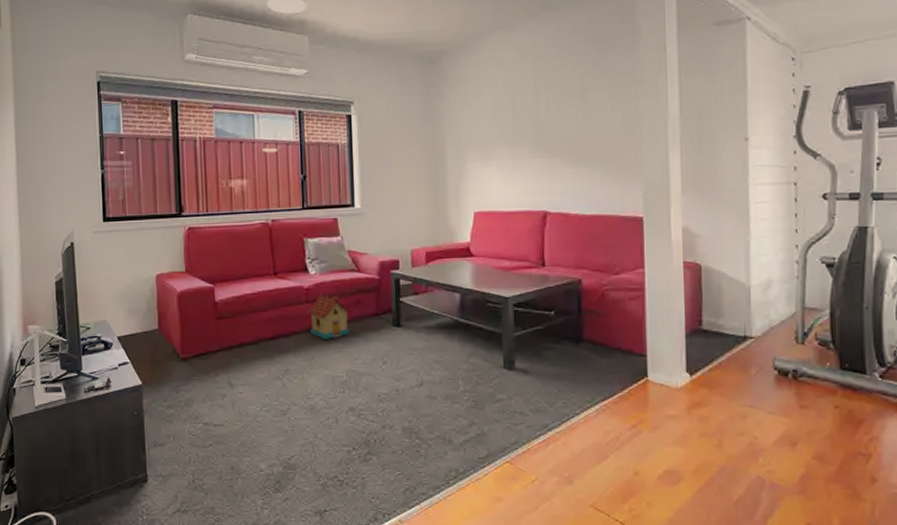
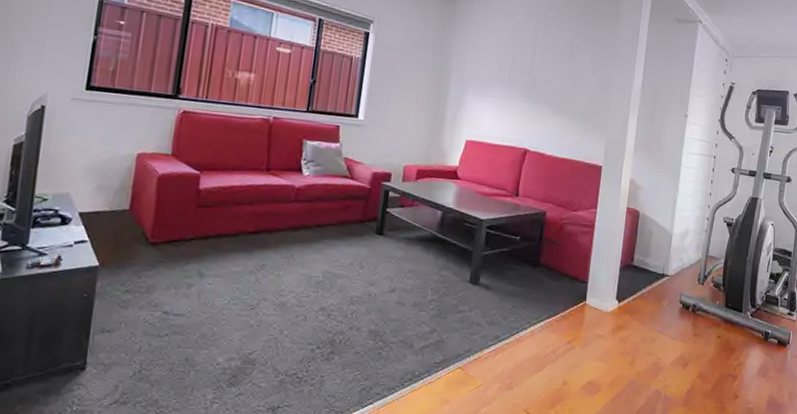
toy house: present [307,293,353,339] -> none [294,195,339,240]

